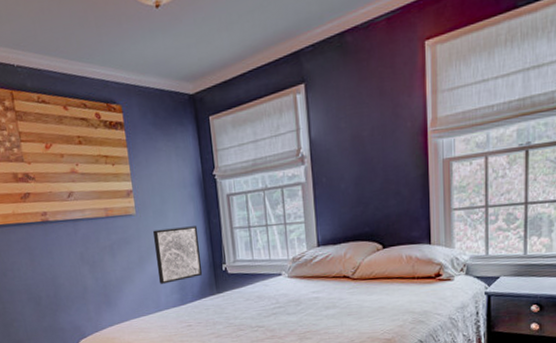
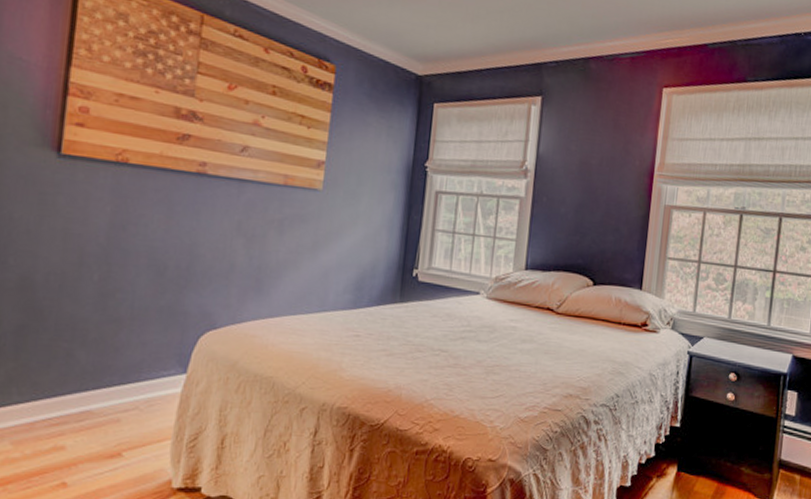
wall art: present [153,226,202,284] -> none [331,213,394,280]

